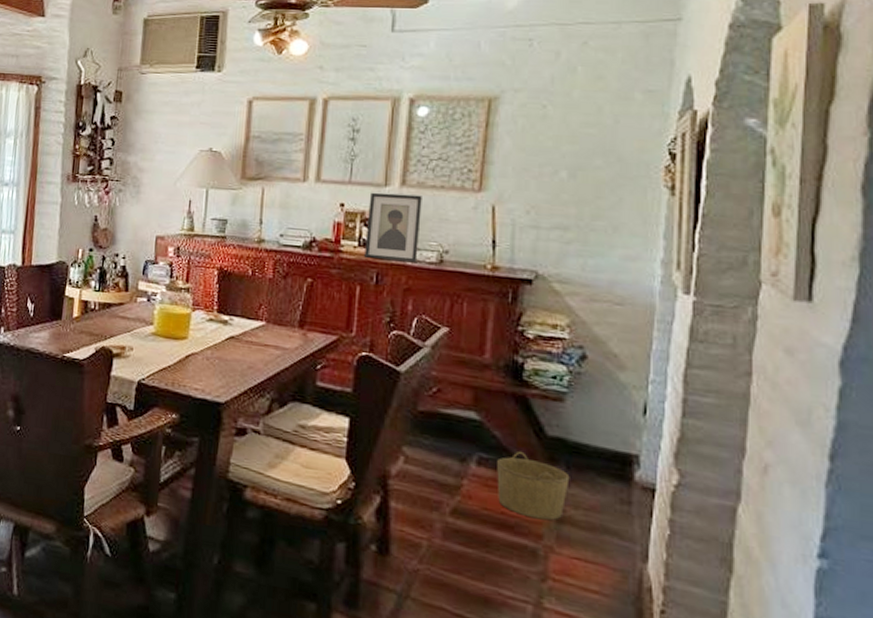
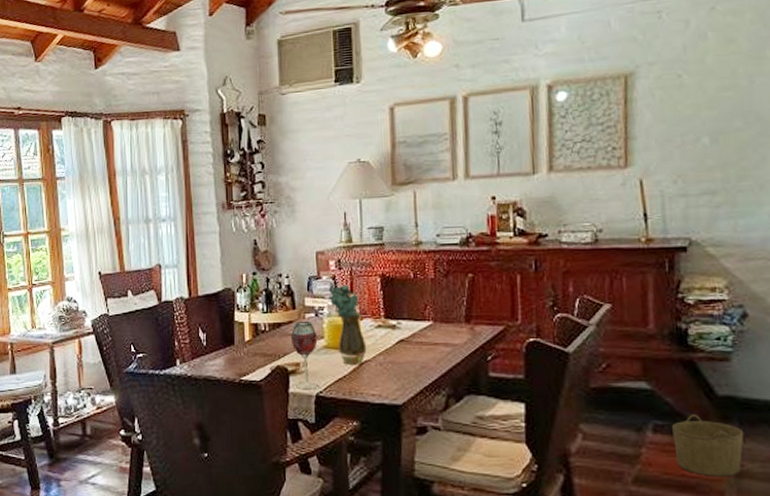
wineglass: none [119,304,147,376] -> present [291,320,318,390]
vase: none [163,268,196,357] -> present [328,282,367,365]
picture frame: present [364,192,422,263] -> none [519,179,573,247]

